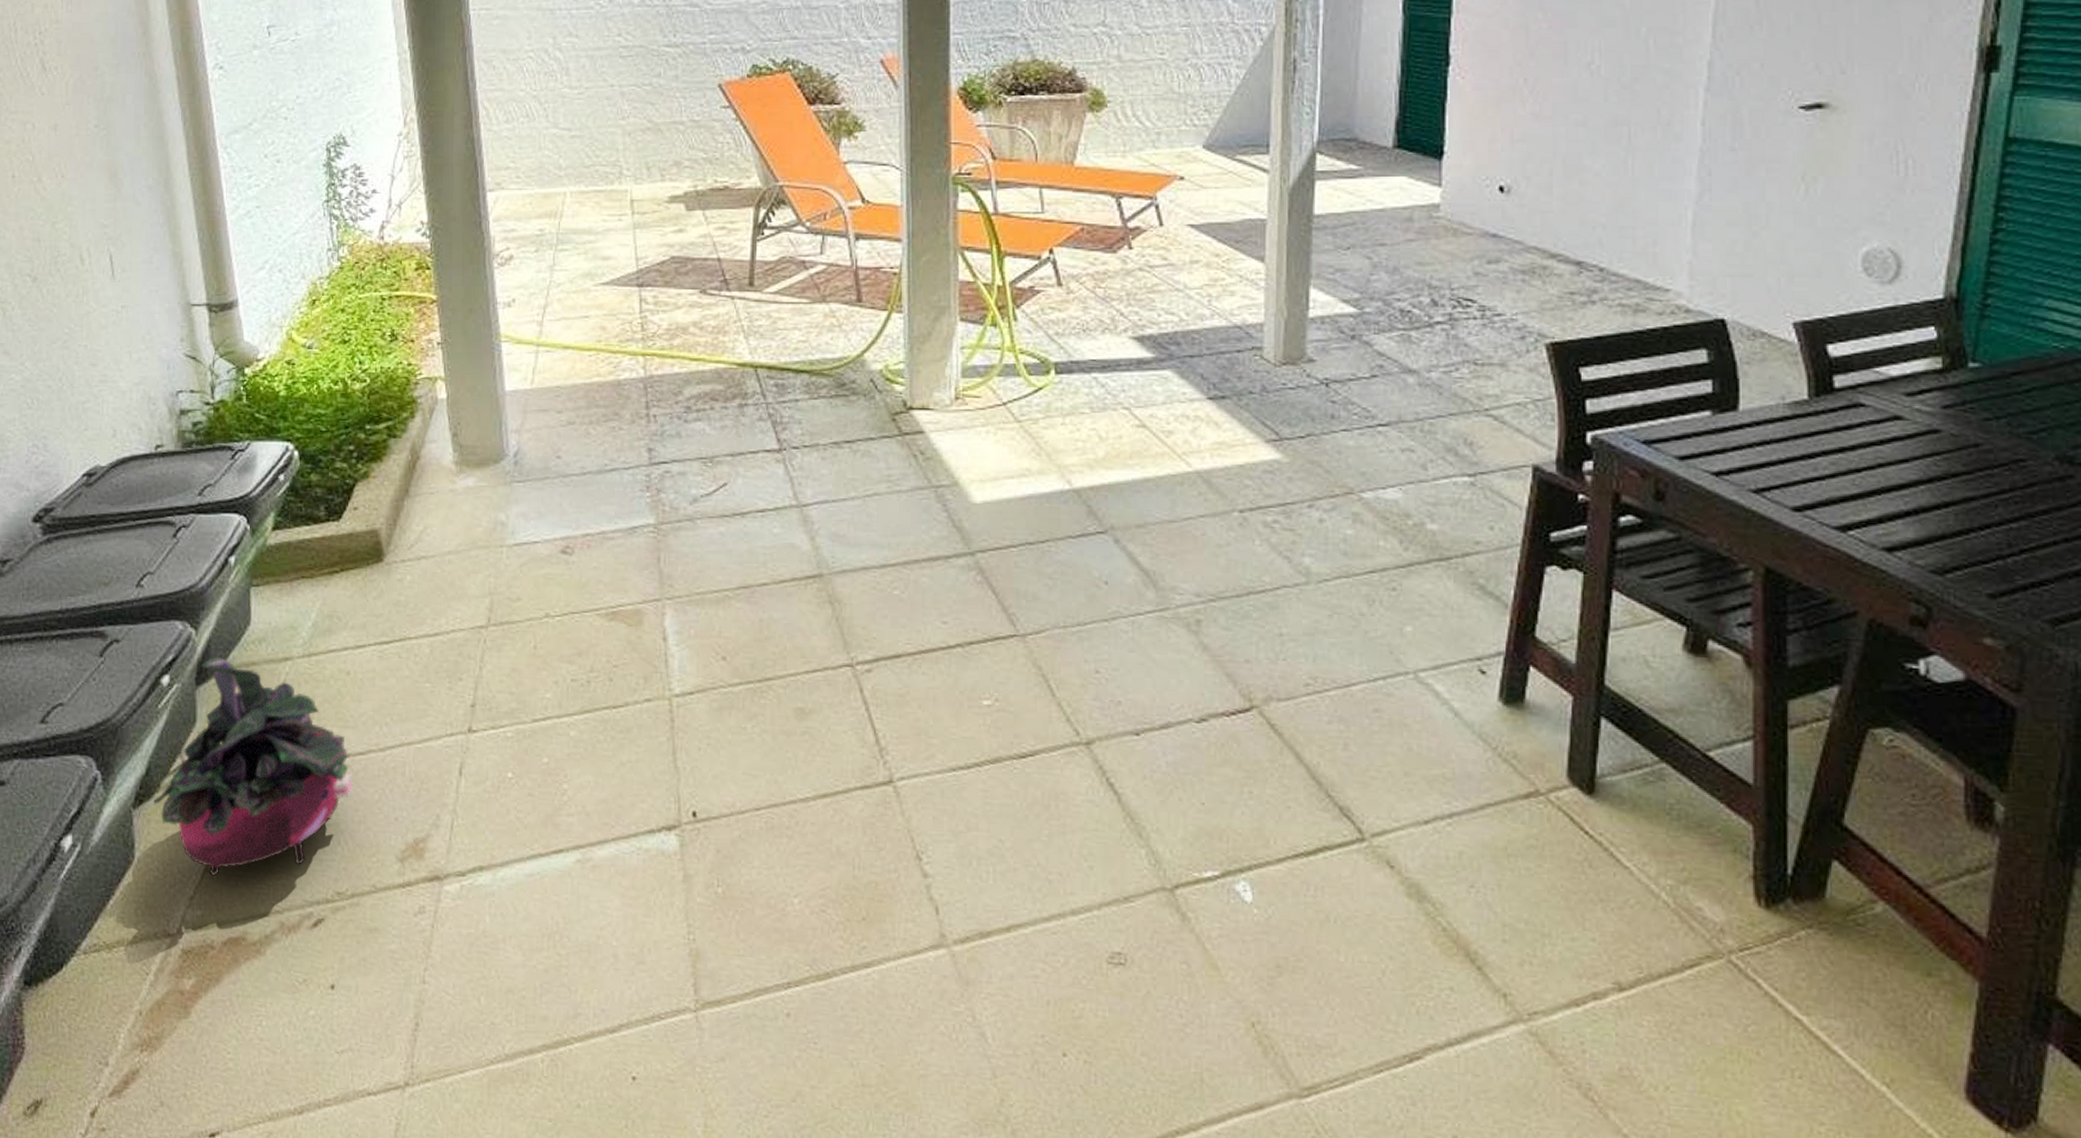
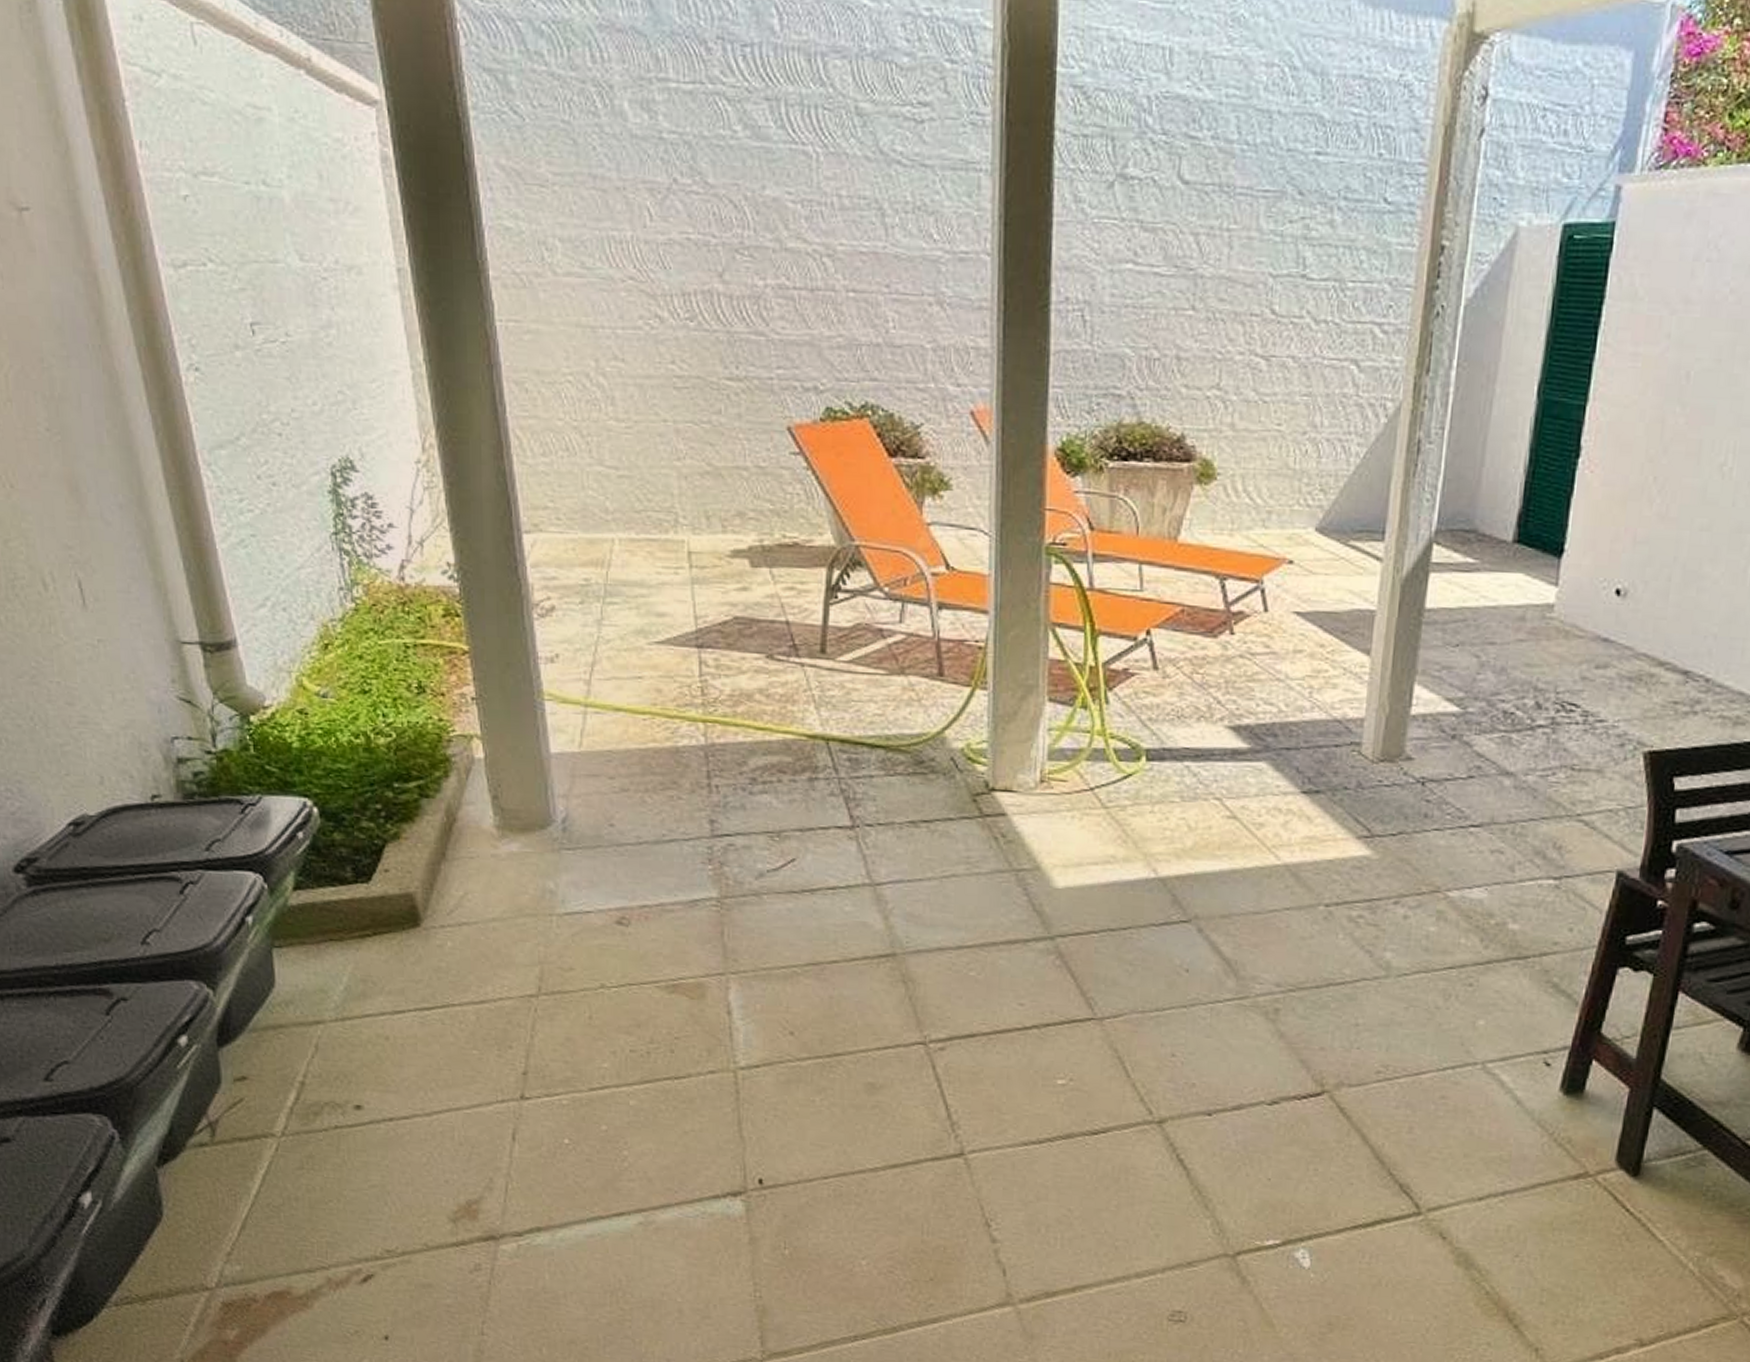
potted plant: present [153,657,353,876] -> none [179,1018,398,1233]

